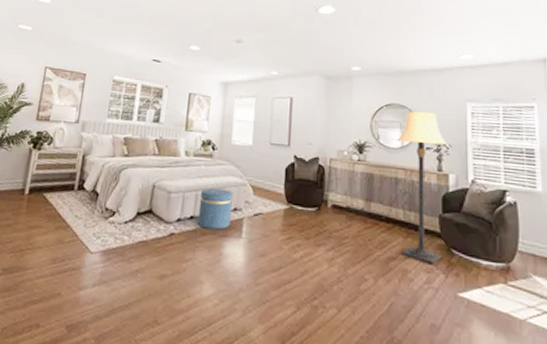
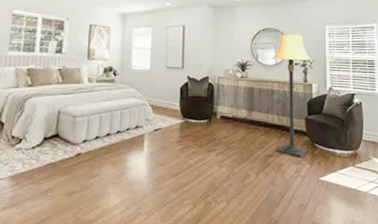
ottoman: present [198,188,233,230] -> none [102,110,134,146]

